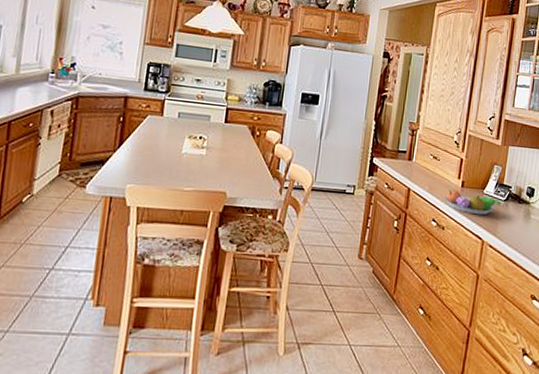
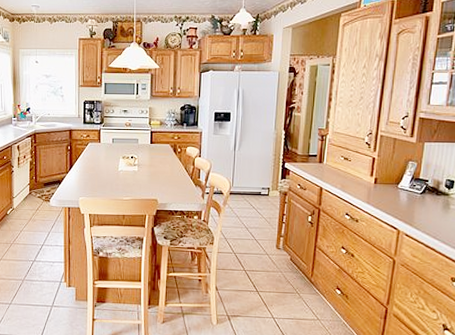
fruit bowl: present [444,189,501,215] -> none [357,186,417,208]

